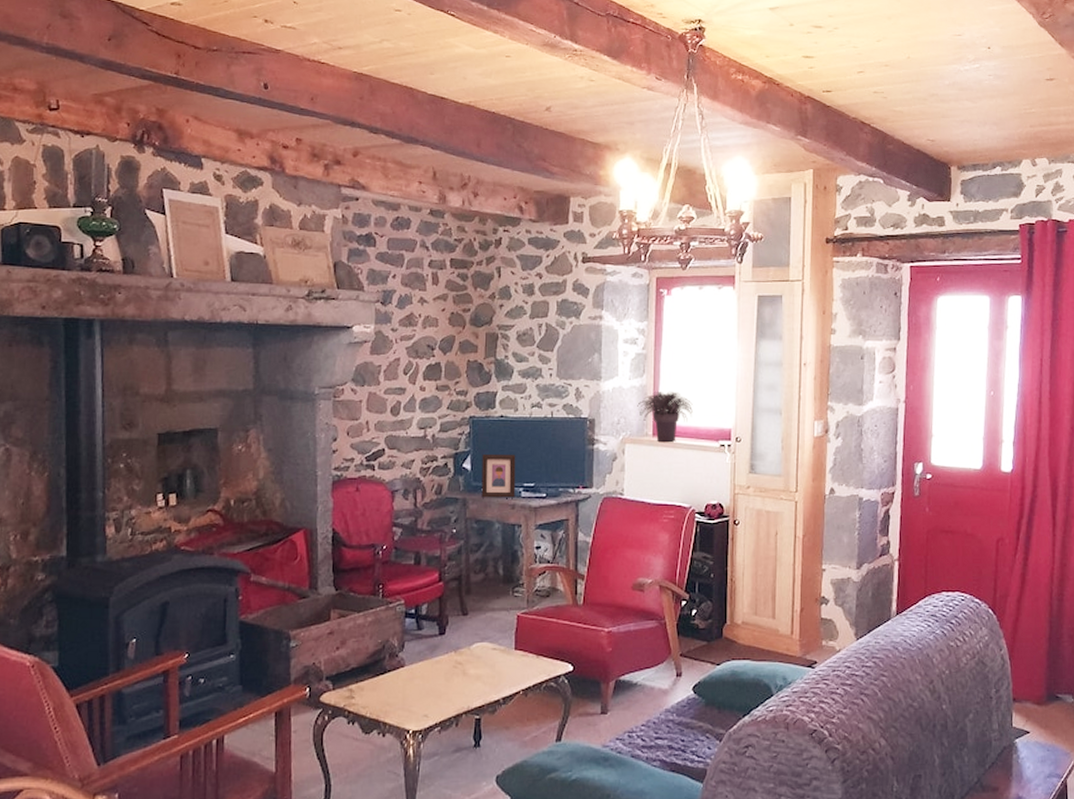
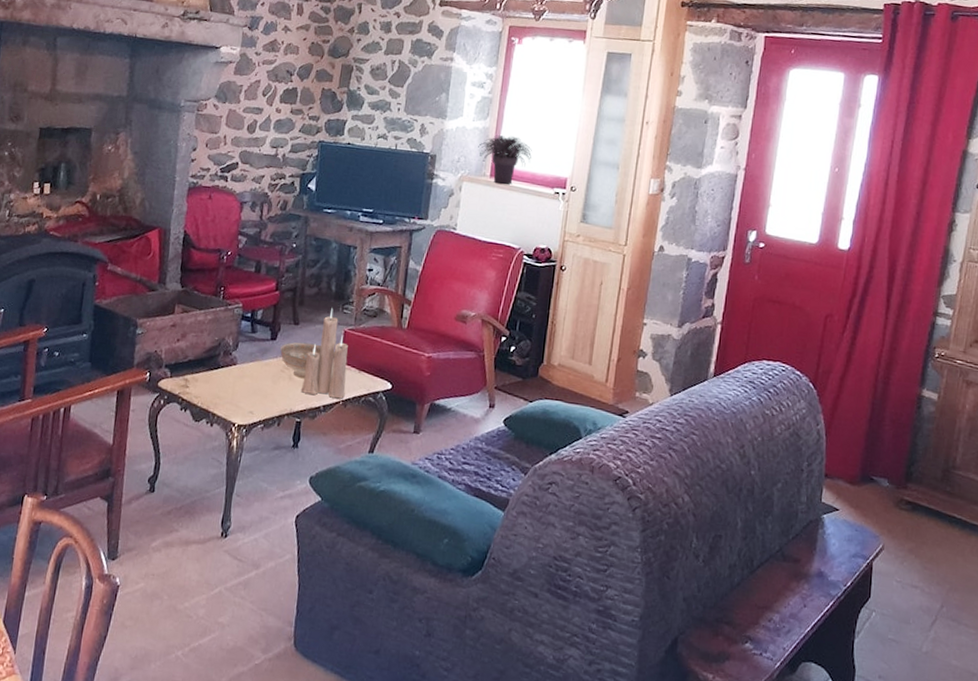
decorative bowl: none [450,633,511,672] -> present [280,342,336,379]
candle: none [477,593,525,688] -> present [300,308,348,399]
picture frame: present [481,455,516,498] -> none [322,177,358,221]

